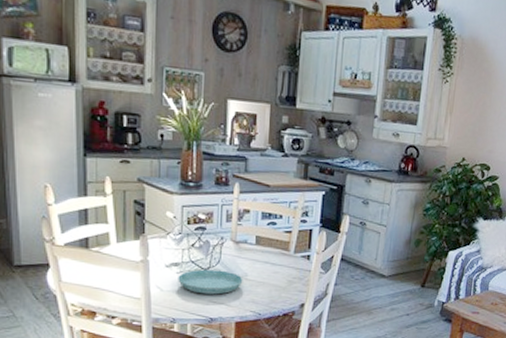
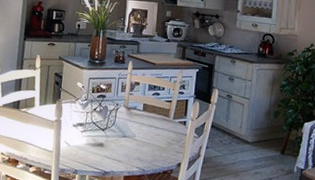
saucer: present [178,269,243,295] -> none [81,129,132,152]

